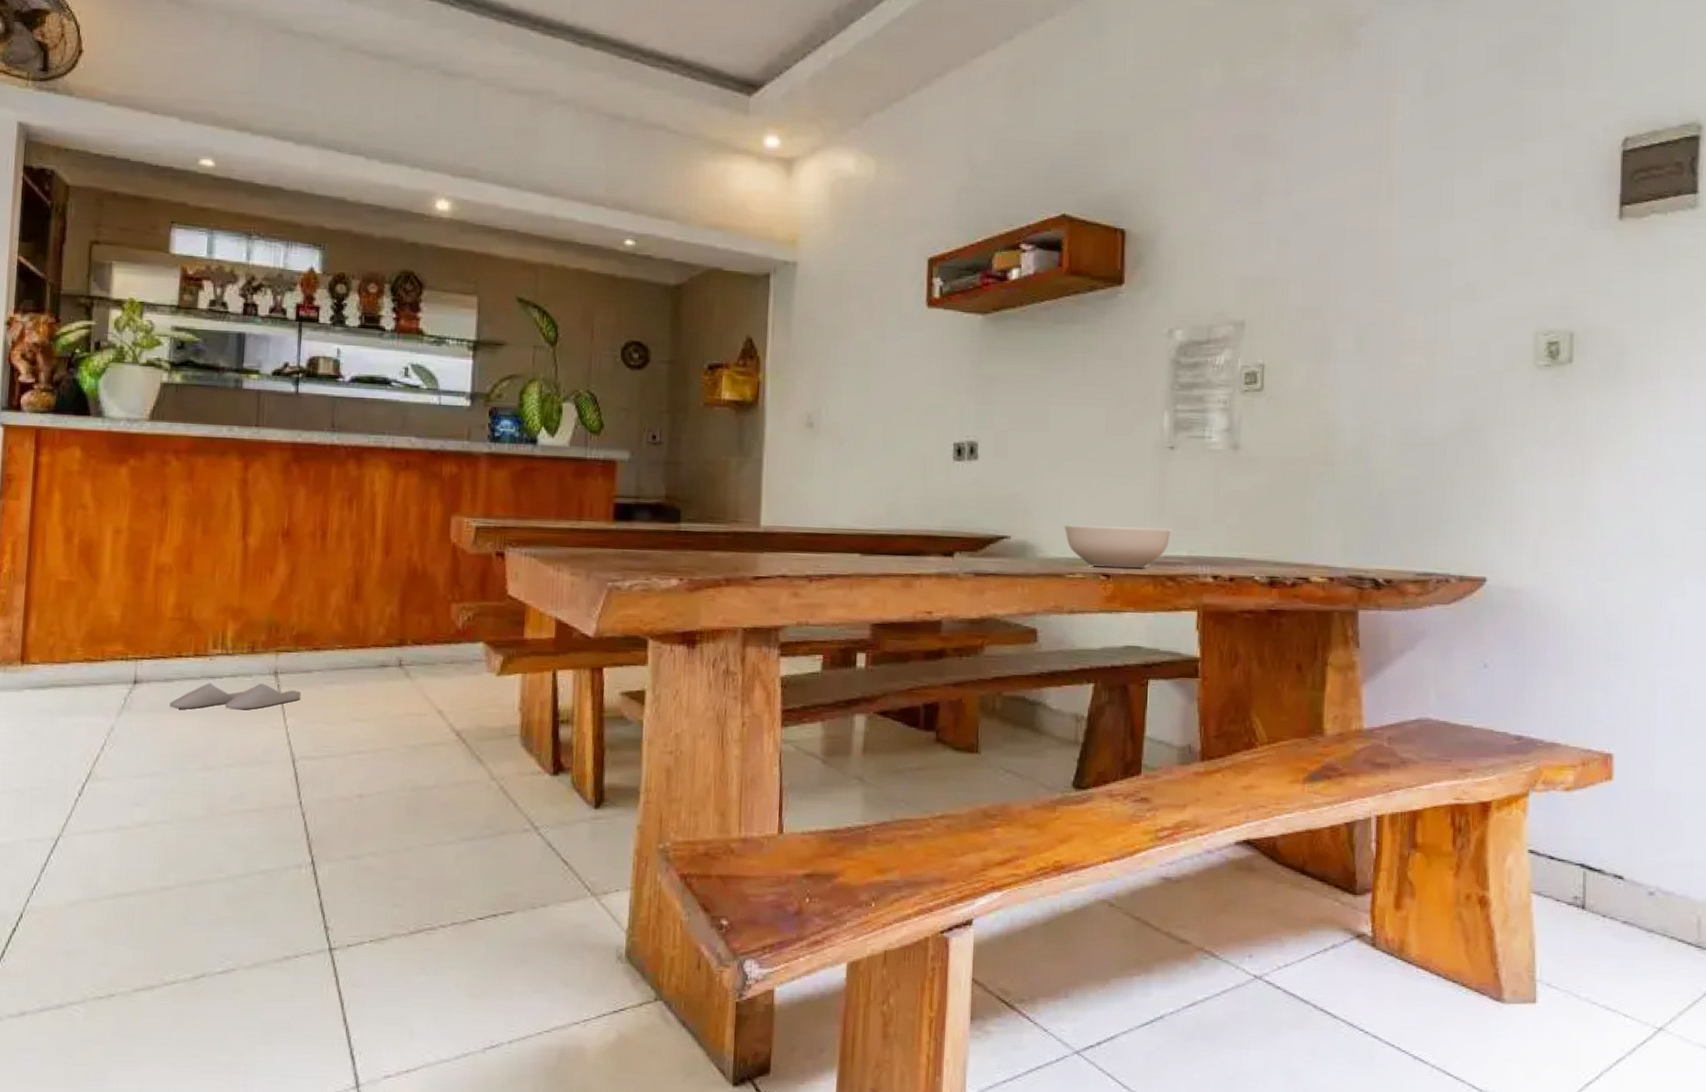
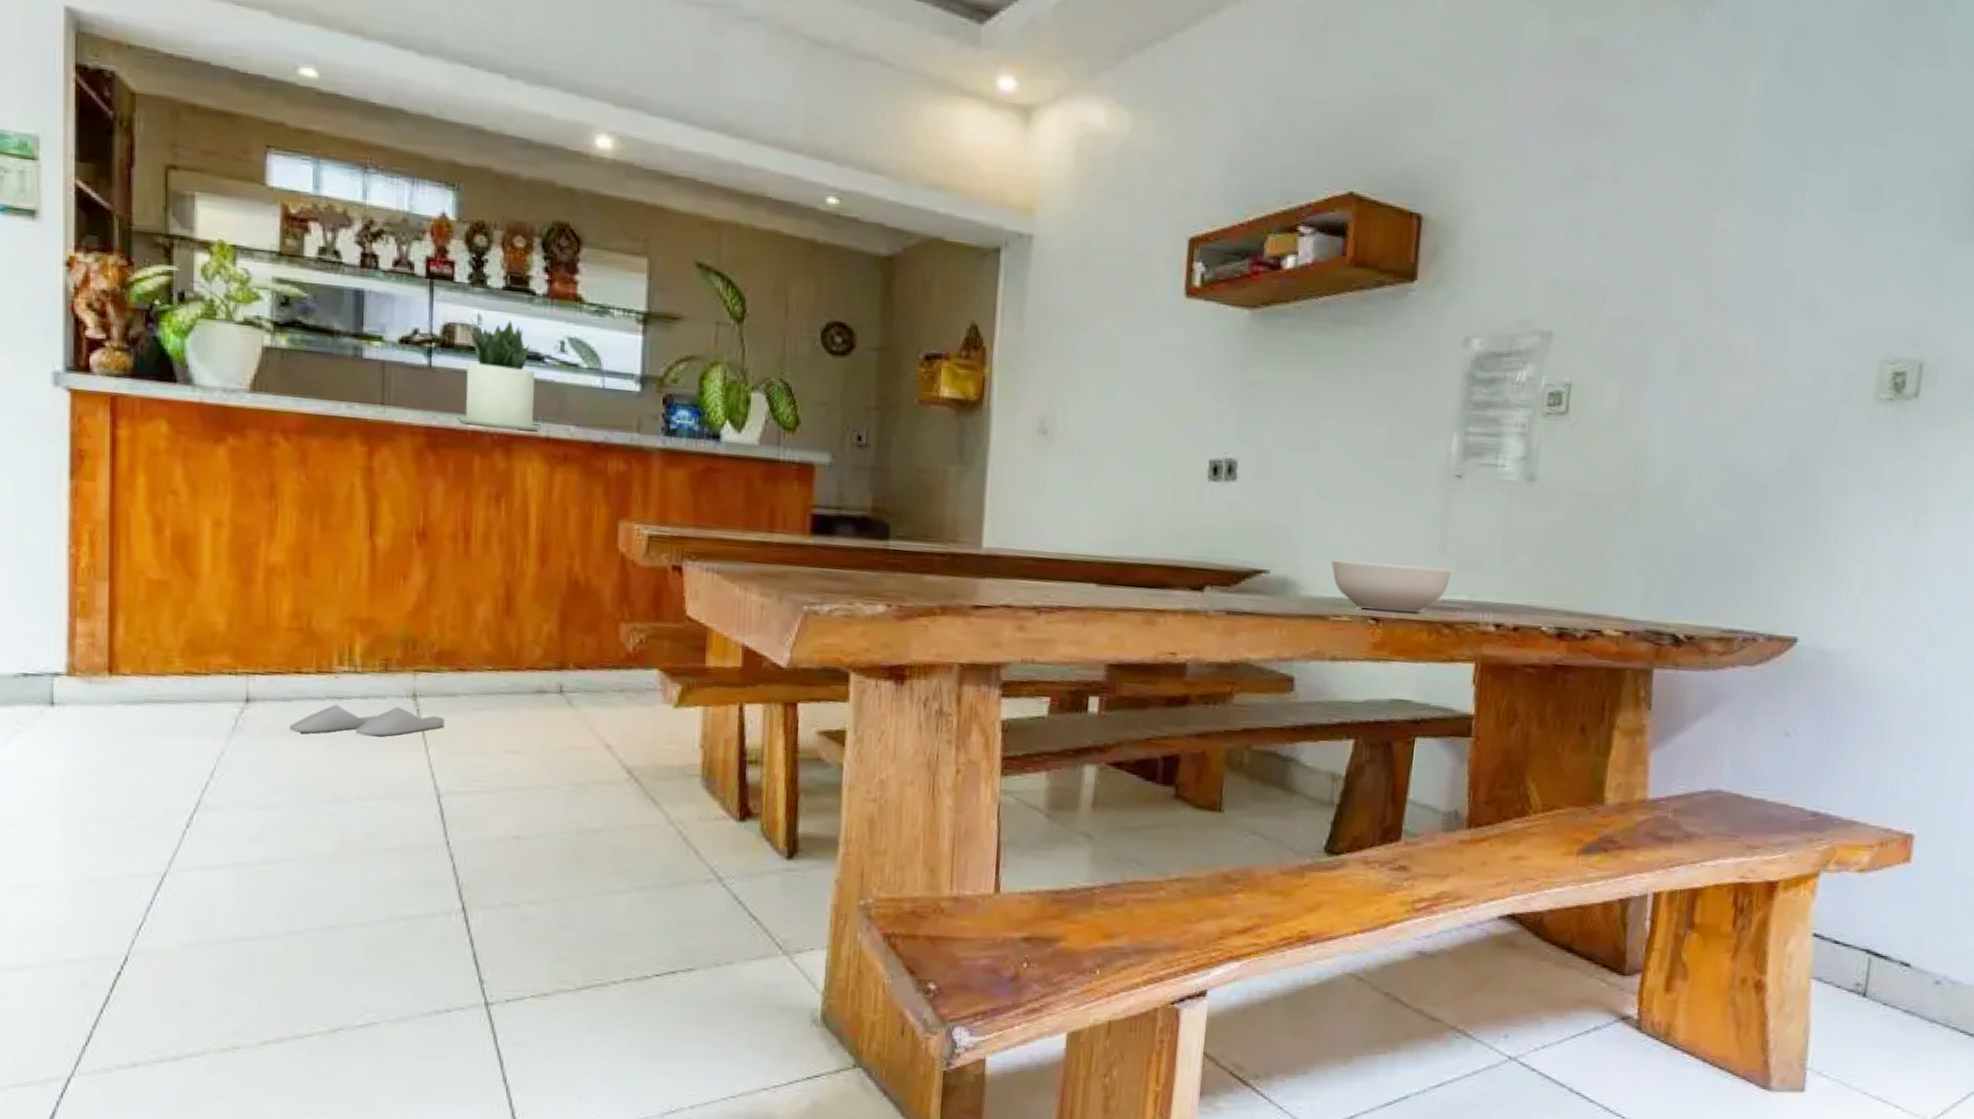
planter: none [319,352,387,443] -> present [458,319,541,432]

